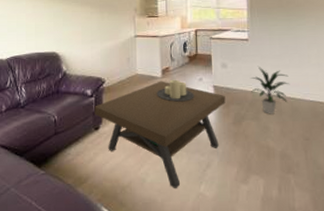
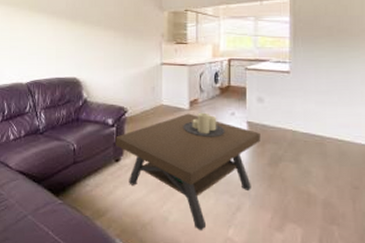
indoor plant: present [251,67,290,114] -> none [291,103,338,157]

